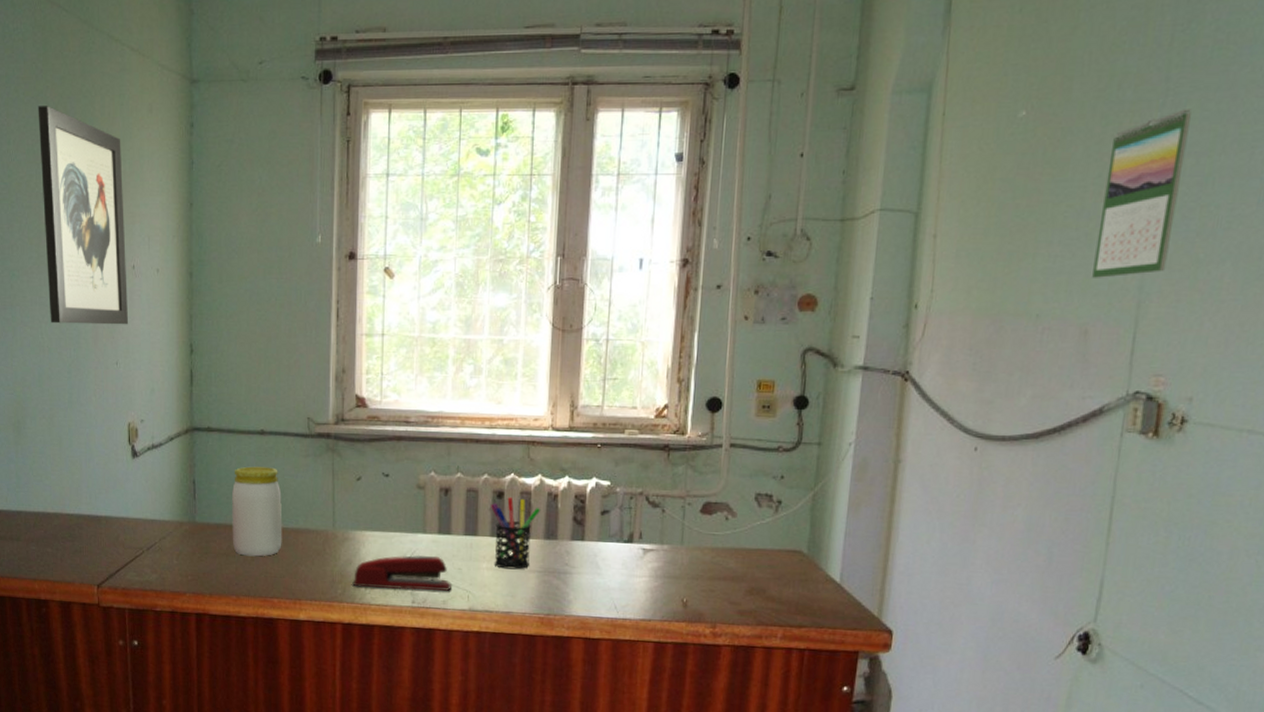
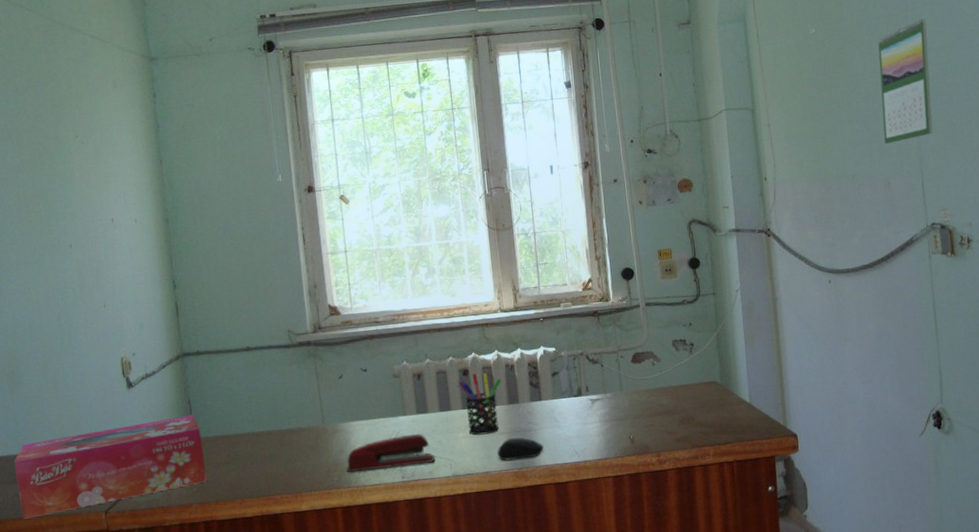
tissue box: none [12,496,204,580] -> present [13,414,207,519]
wall art: present [38,106,129,325] -> none [8,90,113,278]
jar: present [231,466,282,557] -> none [225,378,278,461]
computer mouse: none [523,578,578,605] -> present [497,437,544,461]

